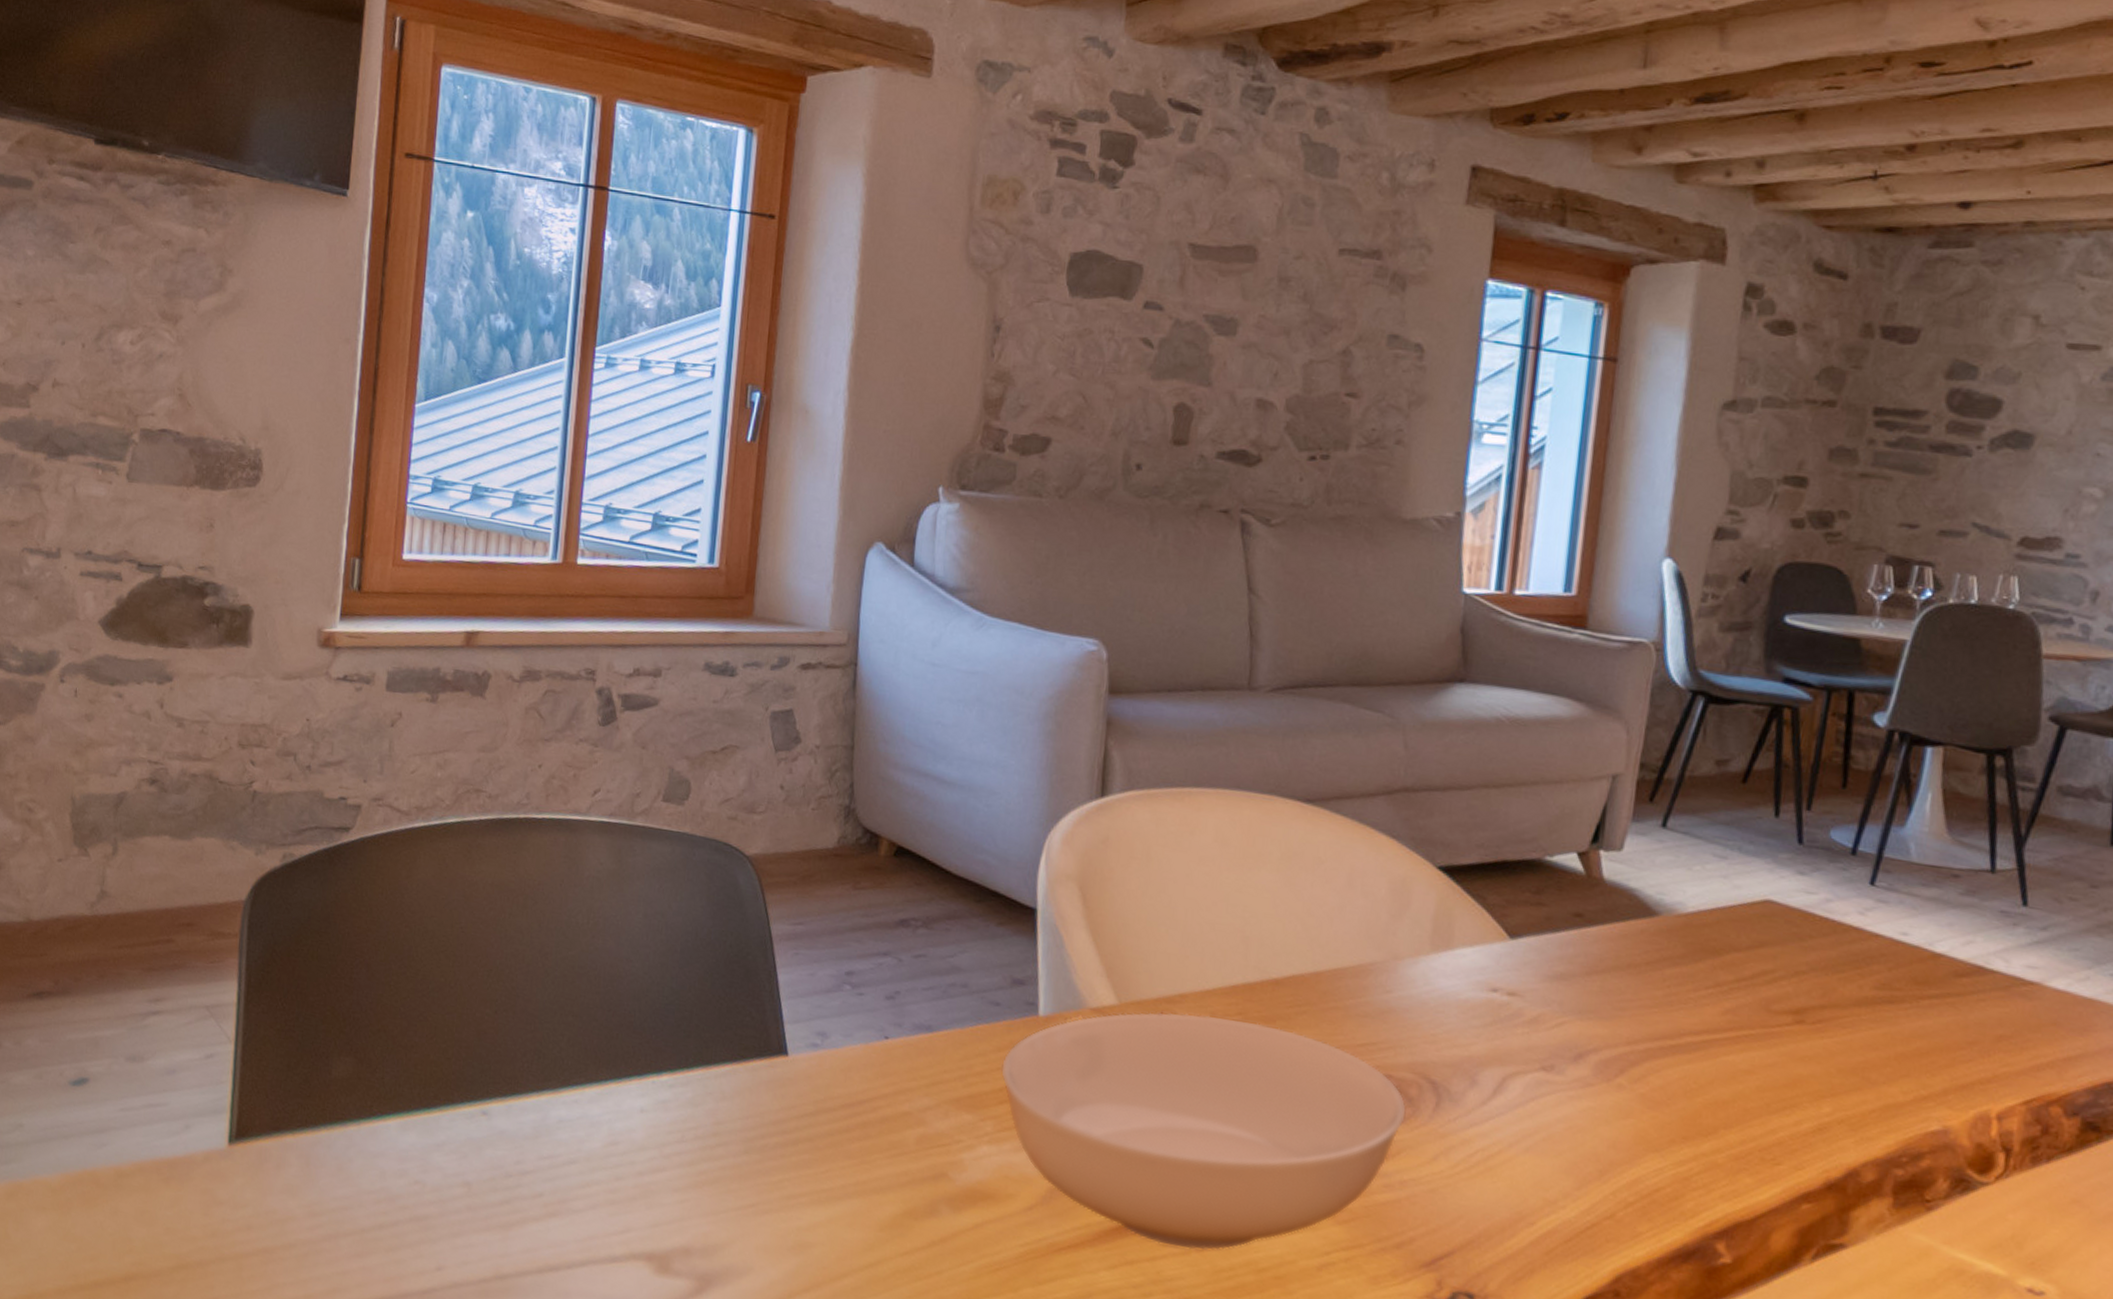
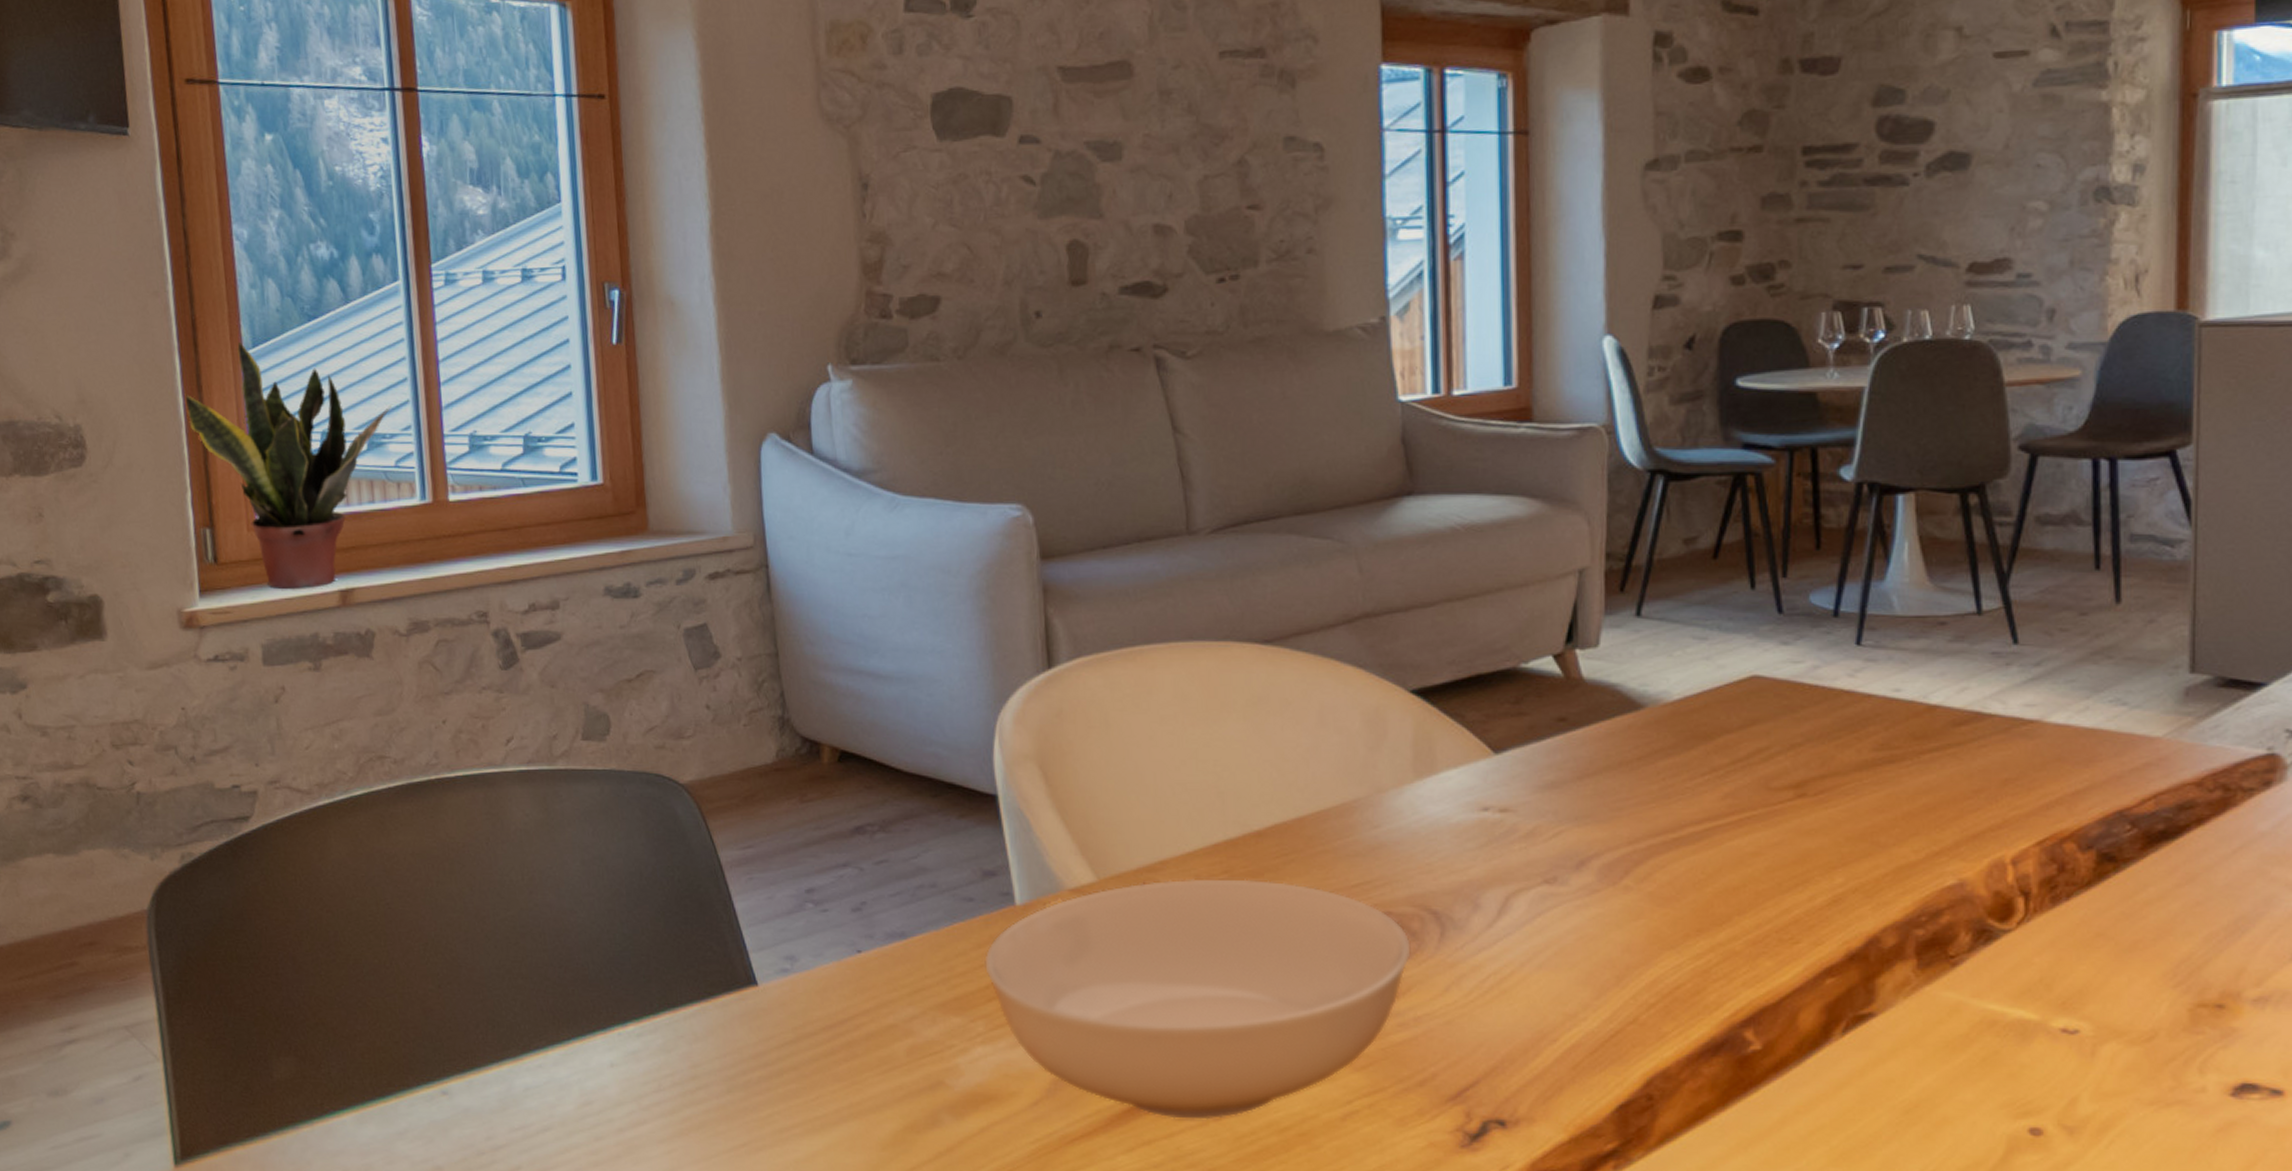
potted plant: none [357,394,539,627] -> present [185,343,391,590]

